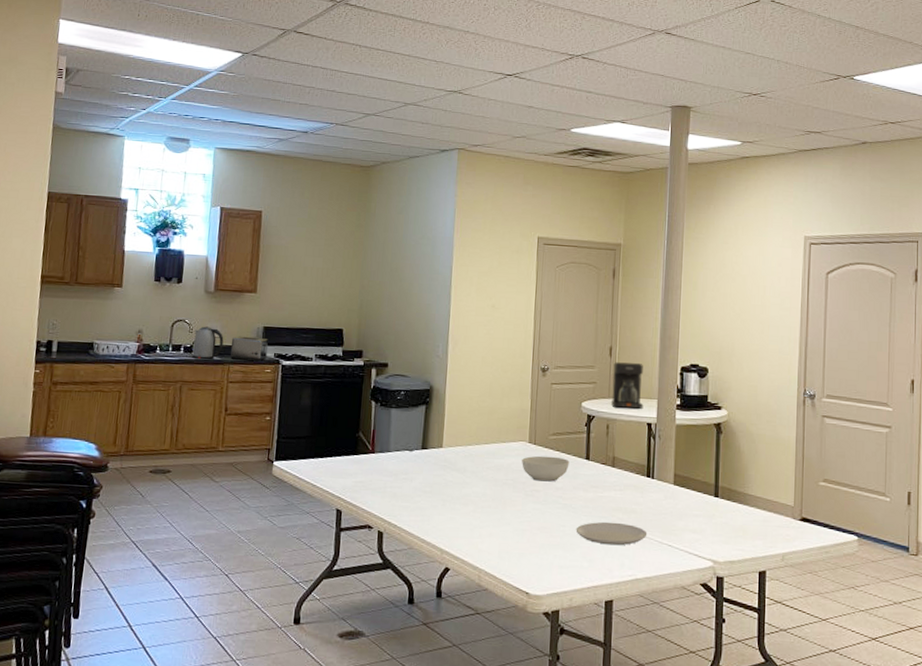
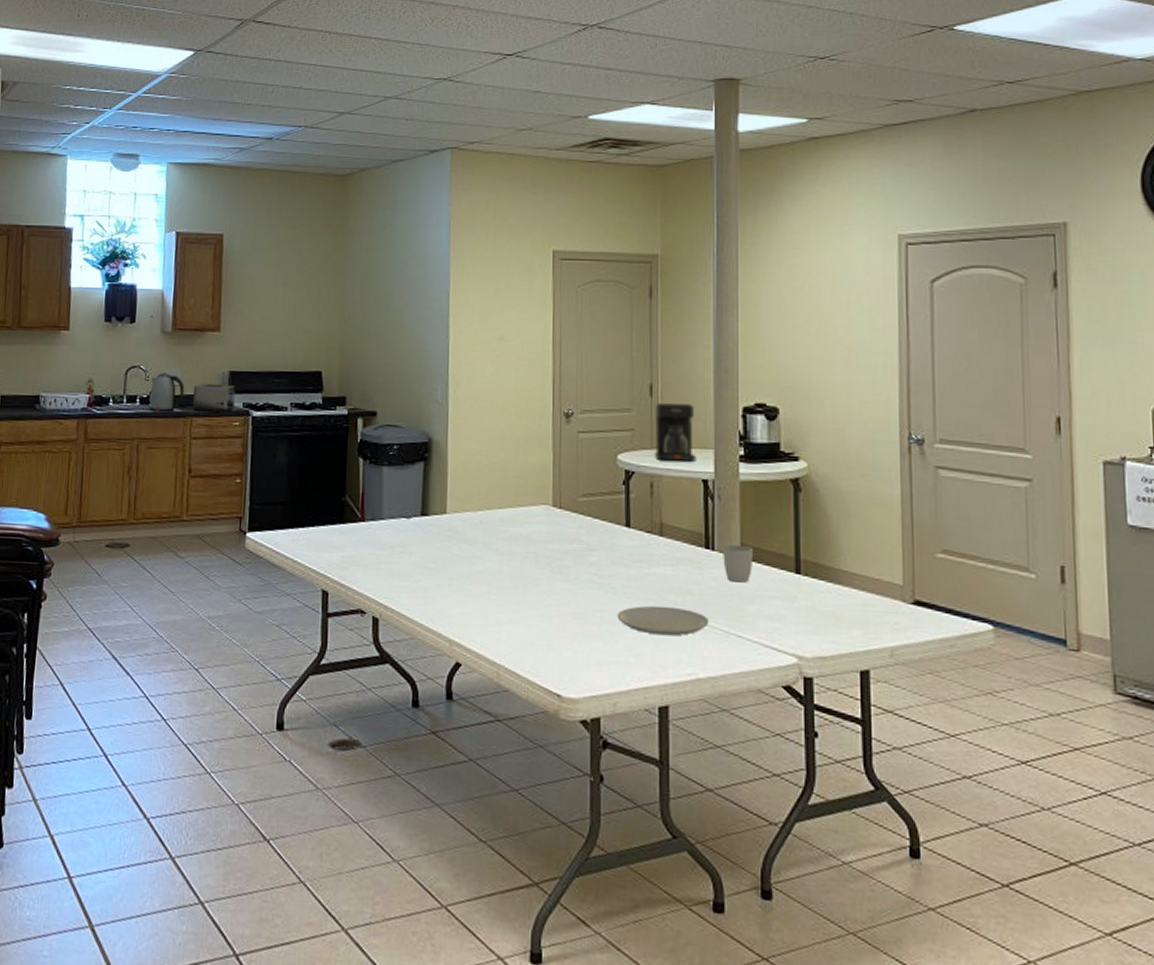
bowl: present [522,455,570,482] -> none [545,522,605,555]
cup: none [660,474,684,504] -> present [723,544,754,583]

